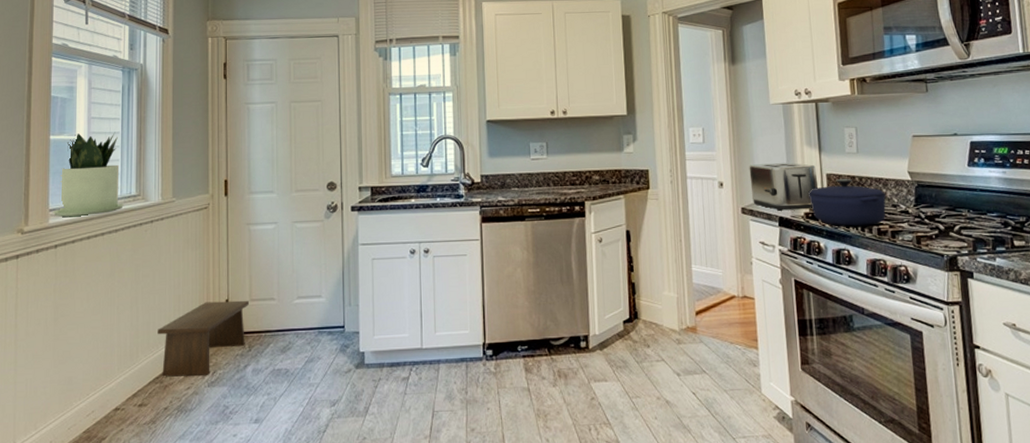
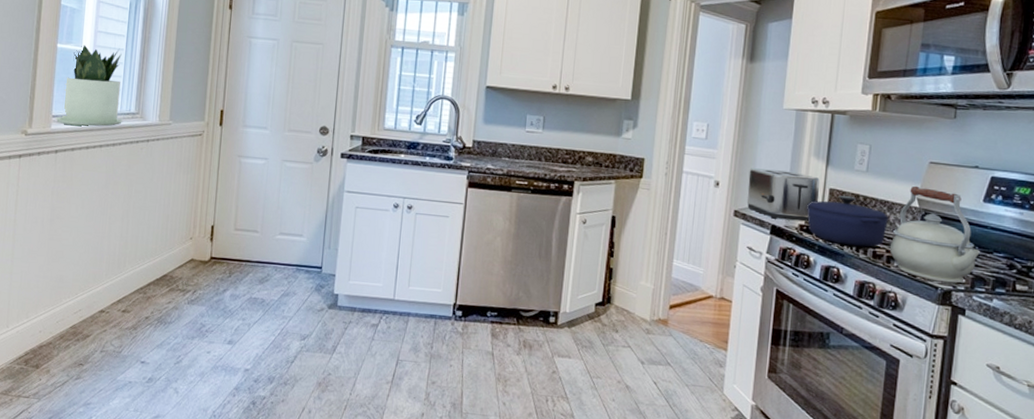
step stool: present [158,300,250,377] -> none [145,224,234,293]
kettle: none [891,160,975,249] -> present [889,185,980,284]

